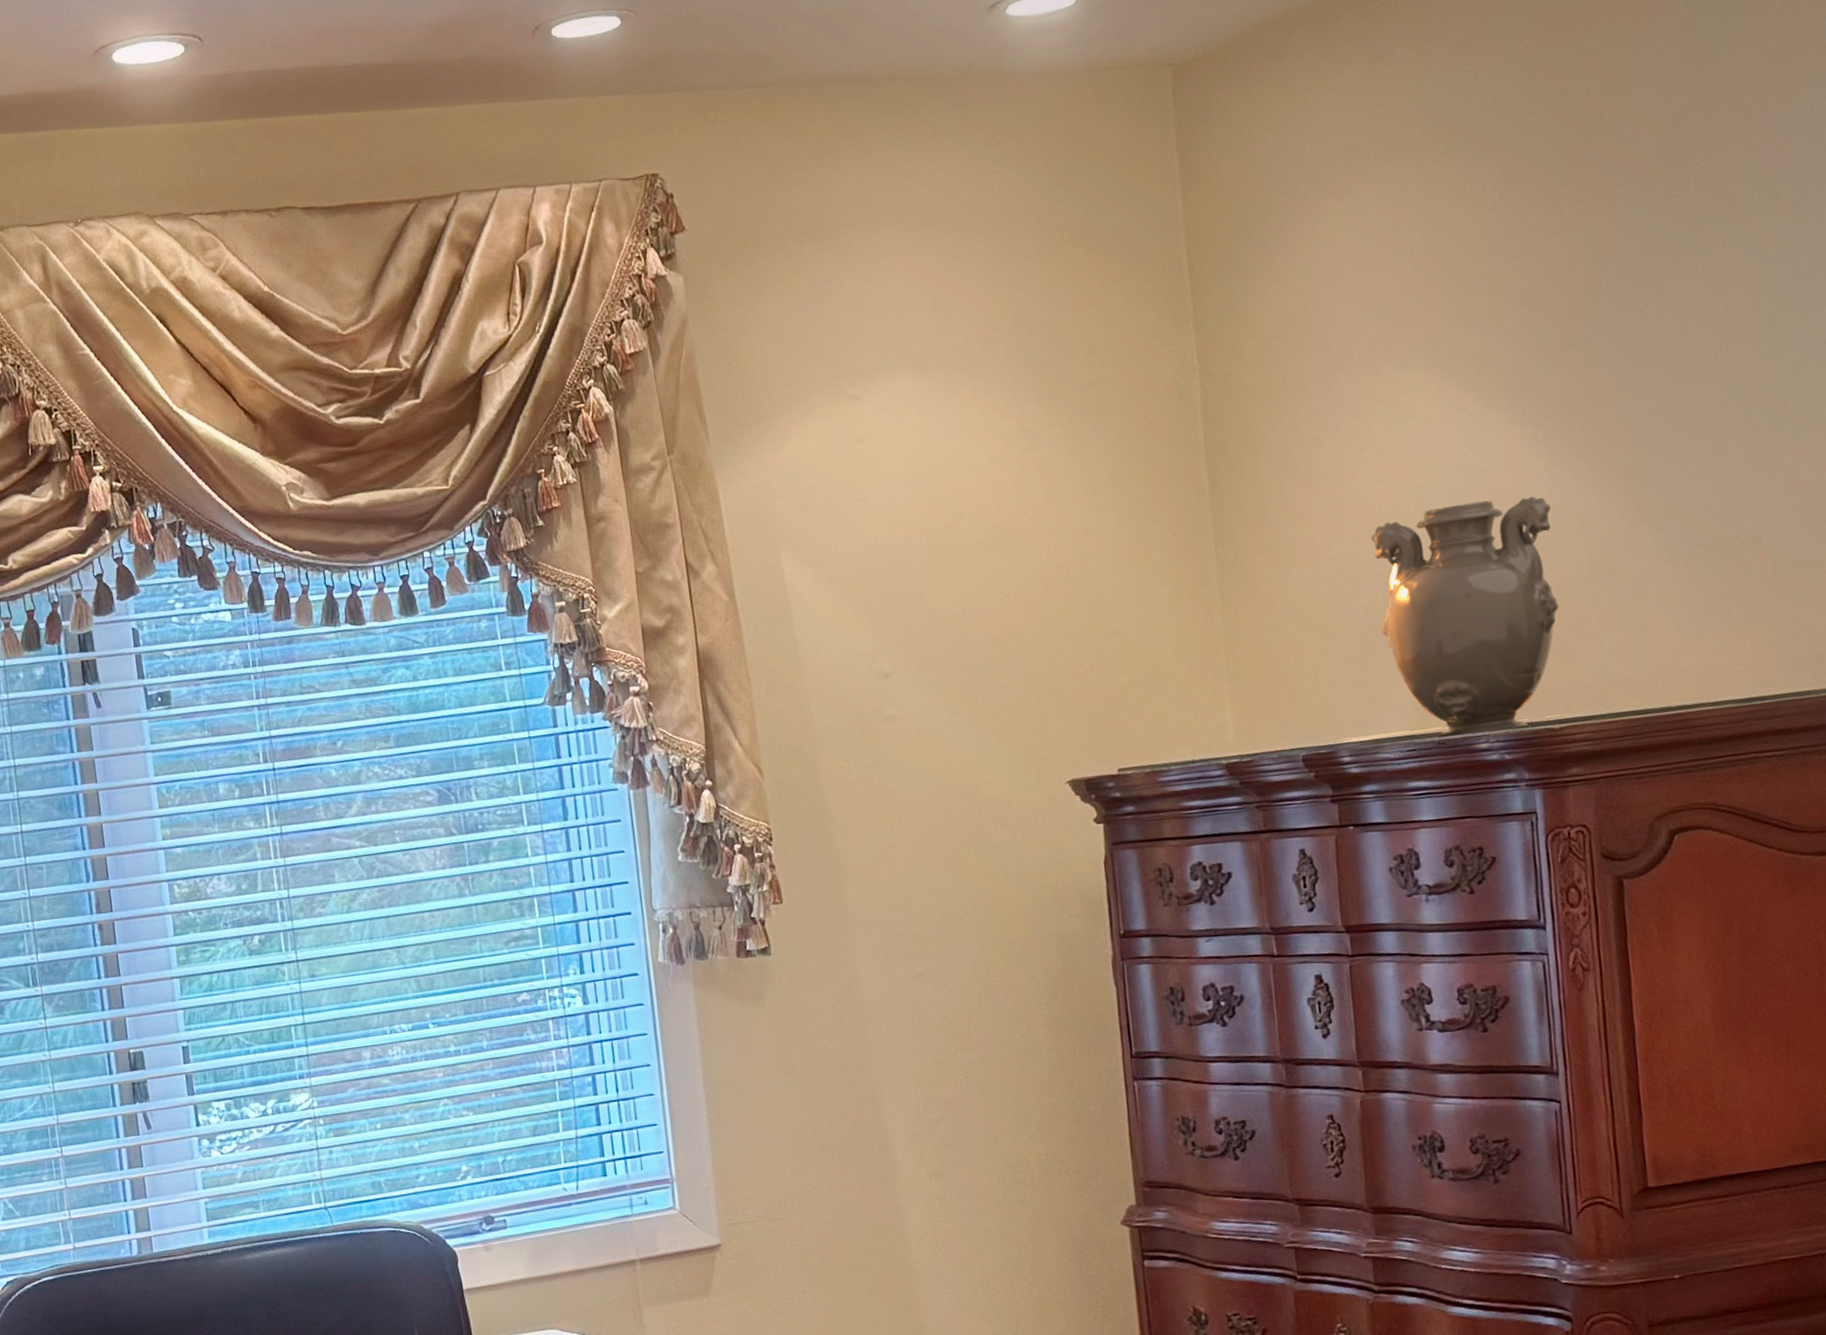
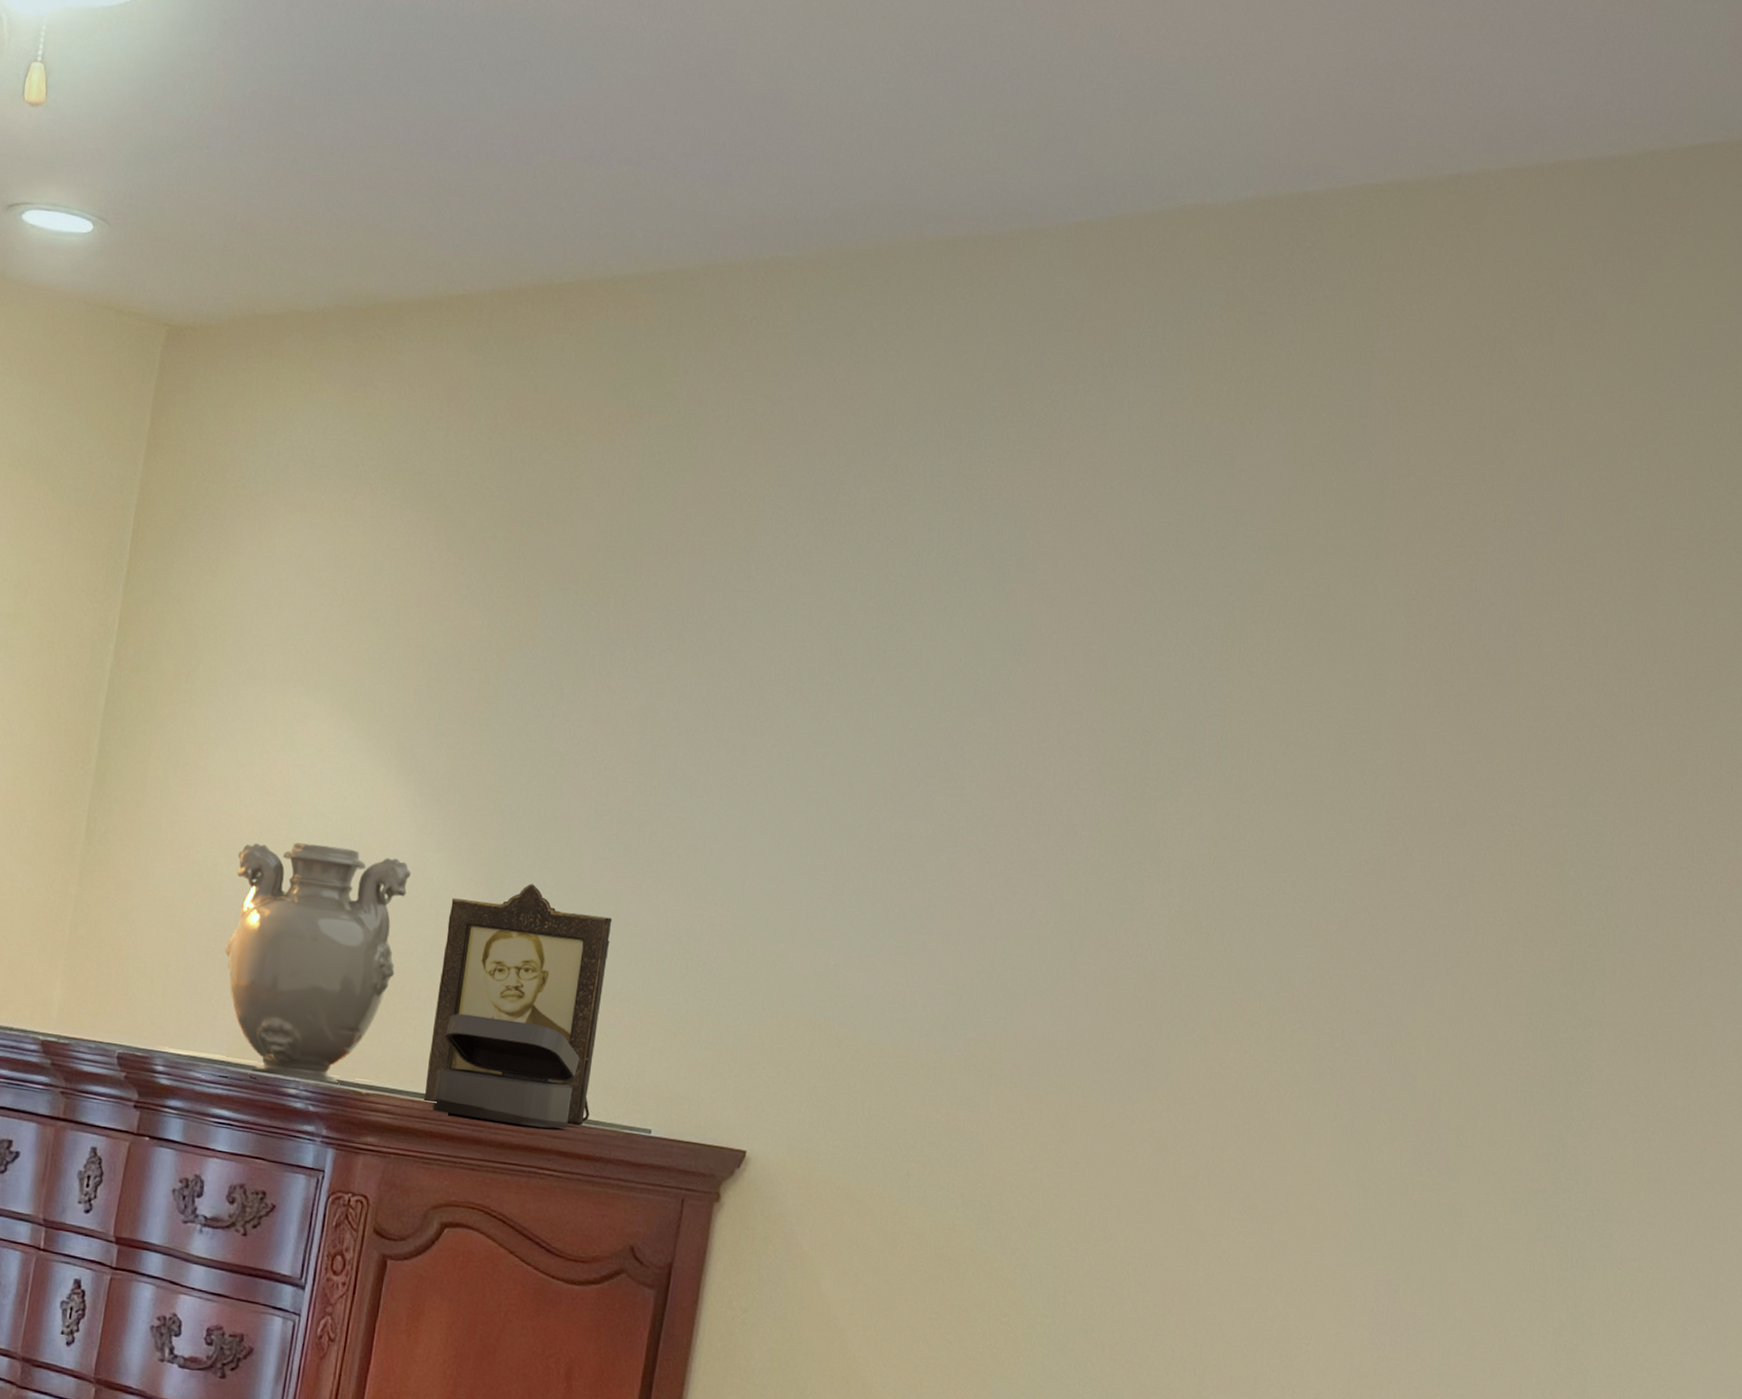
photo frame: none [1599,480,1799,721] -> present [423,883,613,1126]
jewelry box: none [1625,613,1778,727] -> present [432,1013,580,1129]

